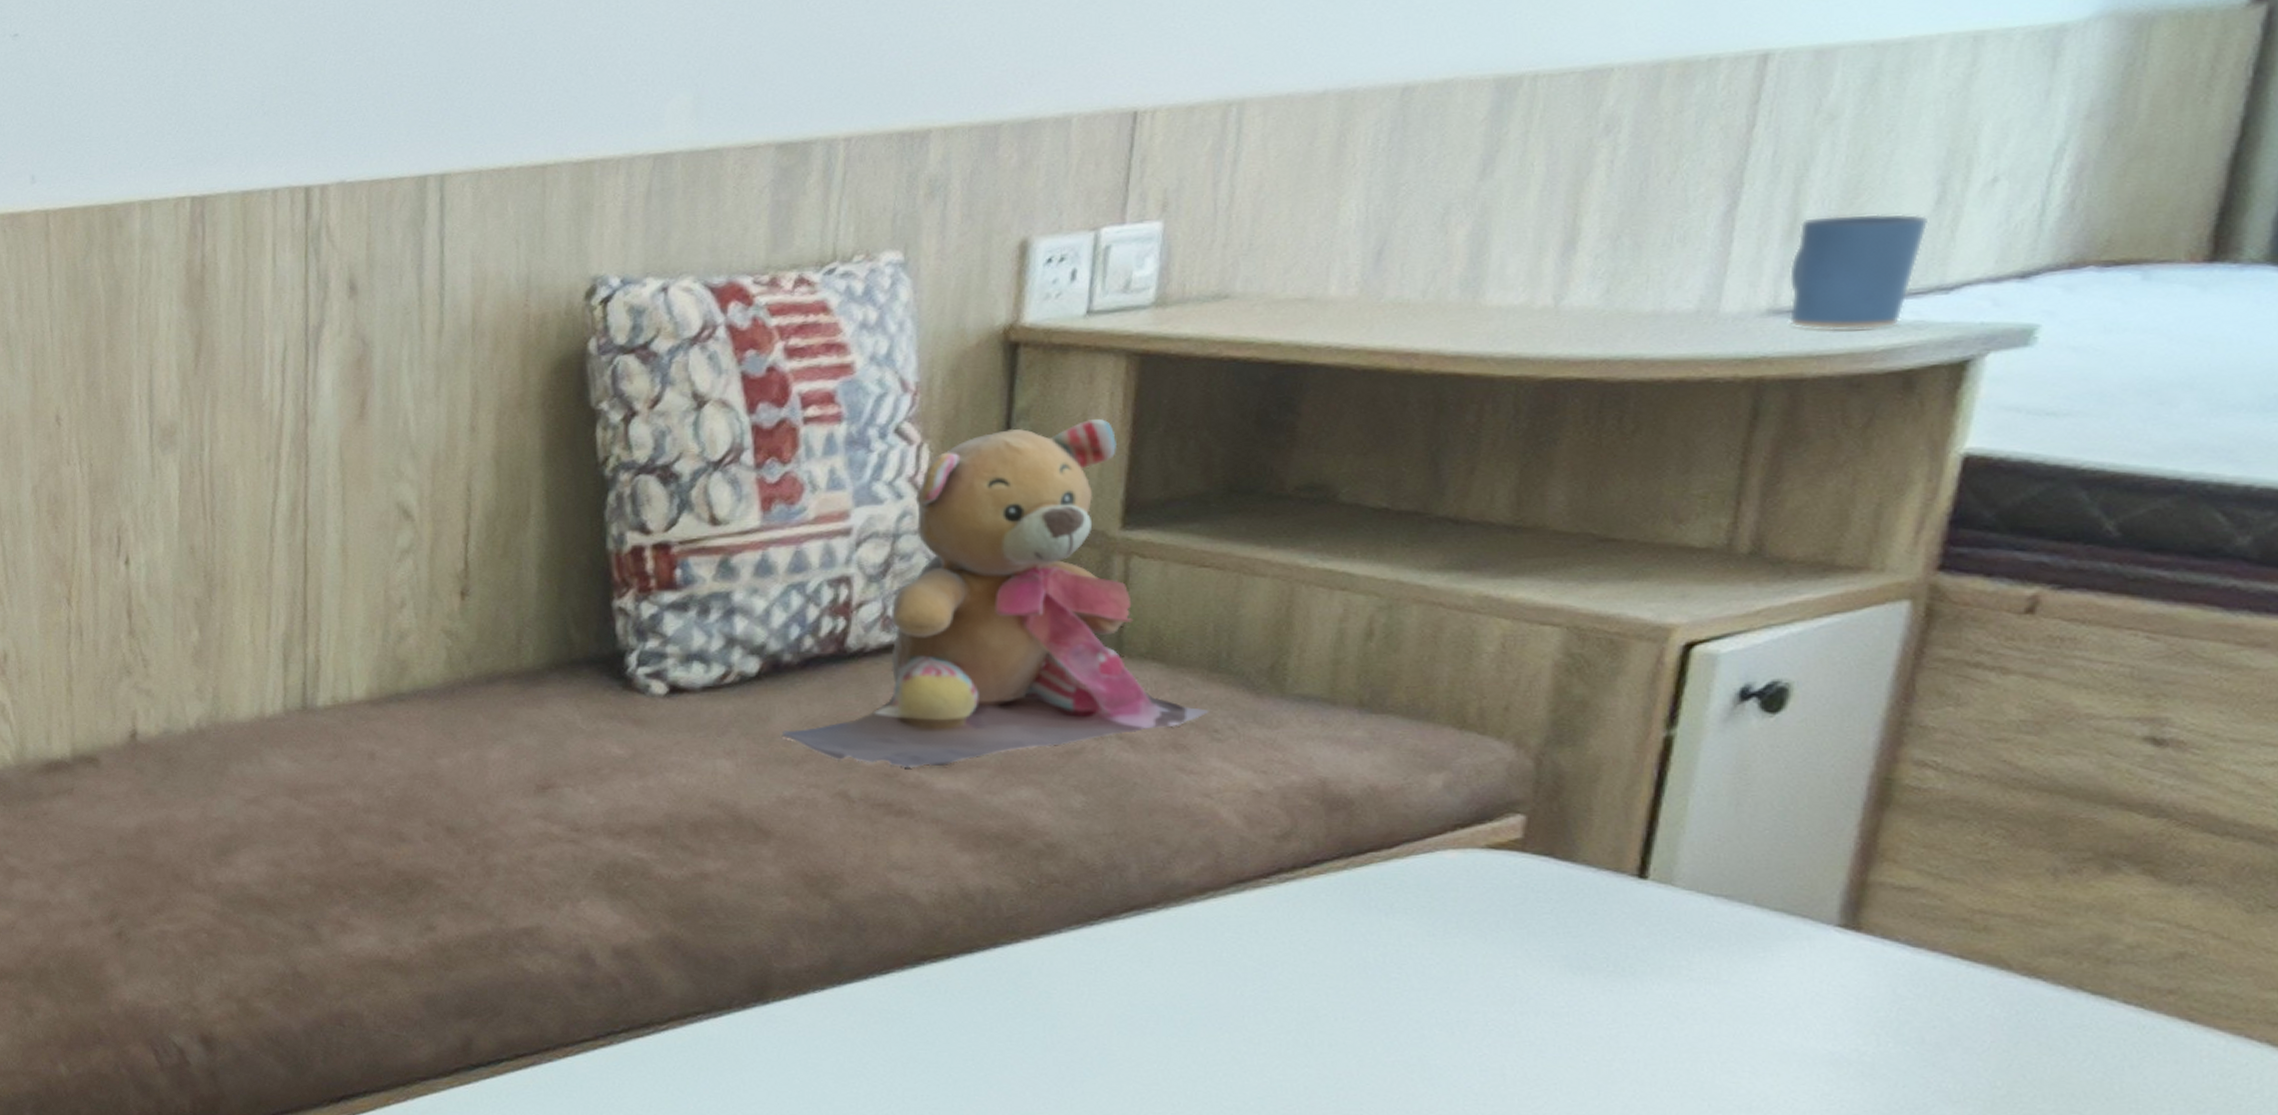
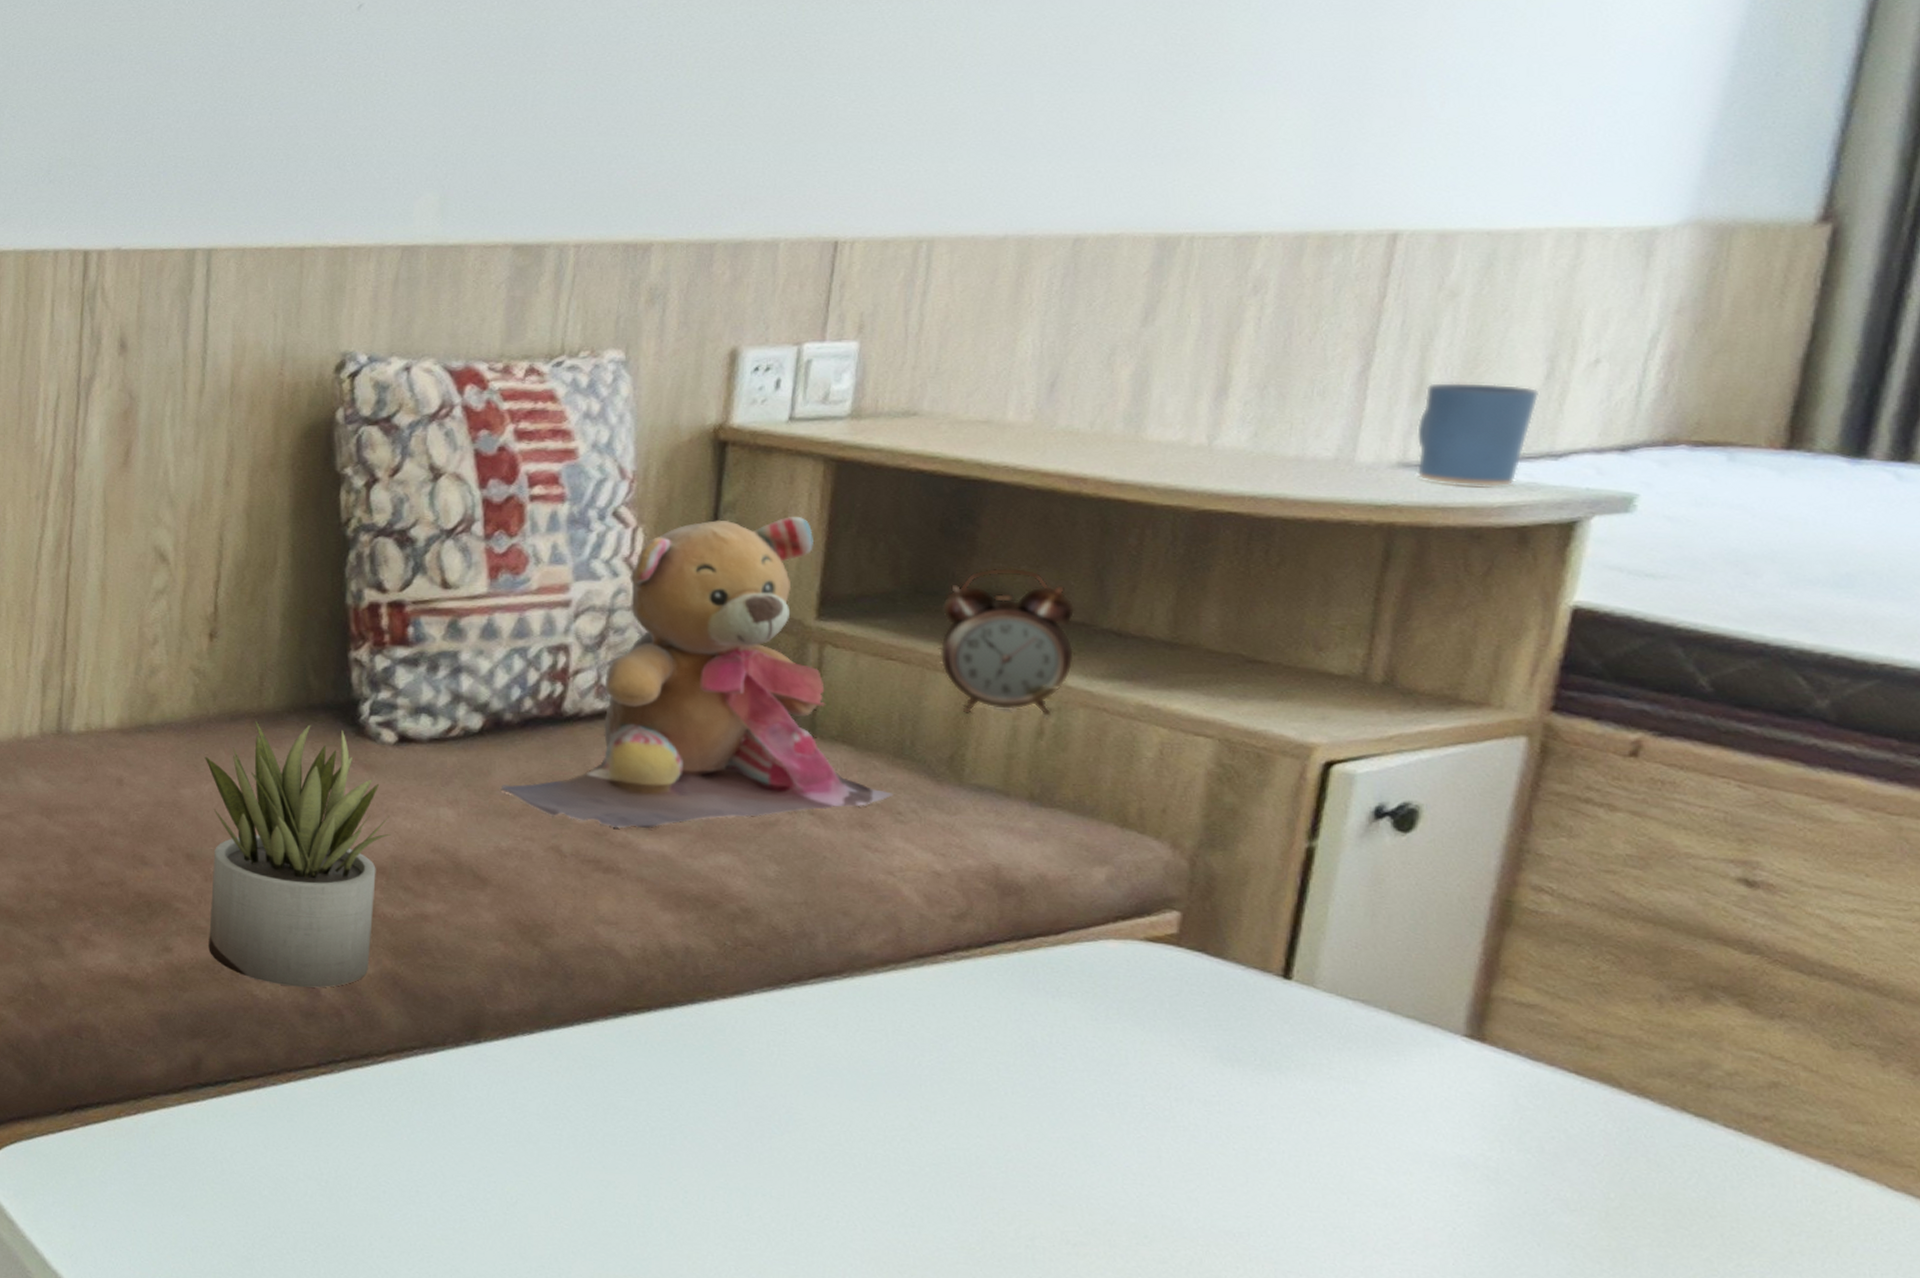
succulent plant: none [461,681,666,958] -> present [205,720,392,988]
alarm clock: none [1257,457,1407,619] -> present [939,567,1075,716]

